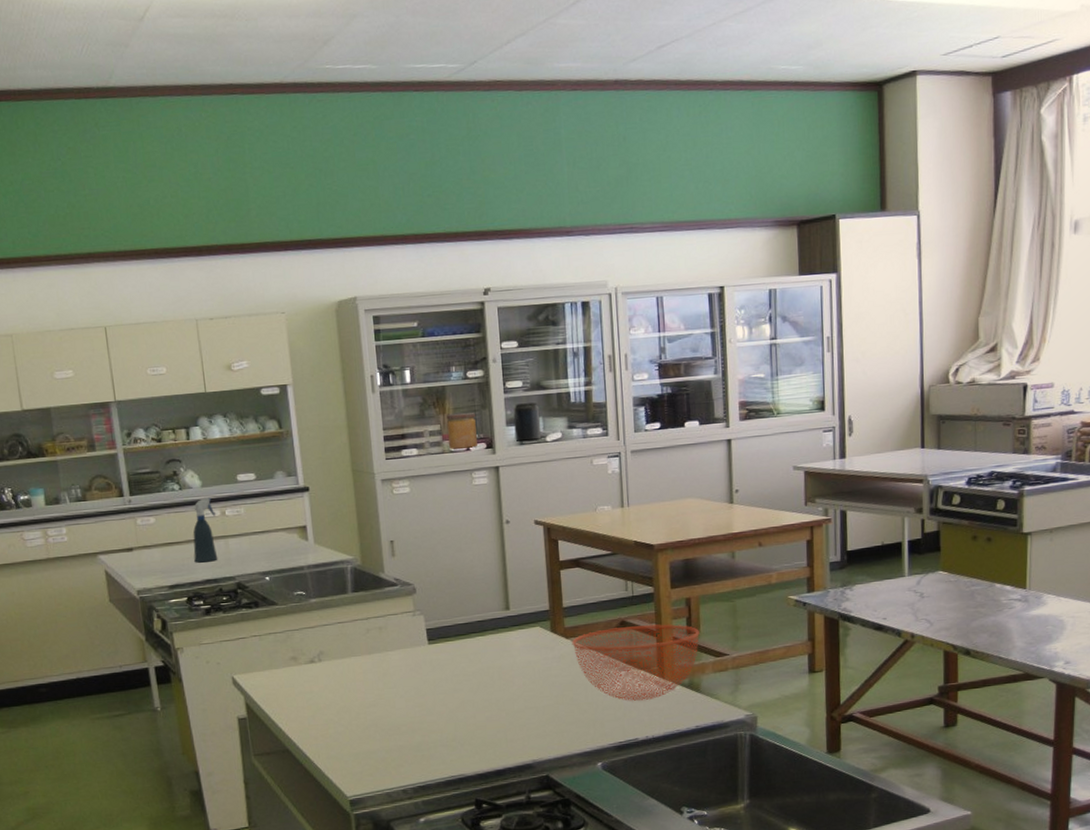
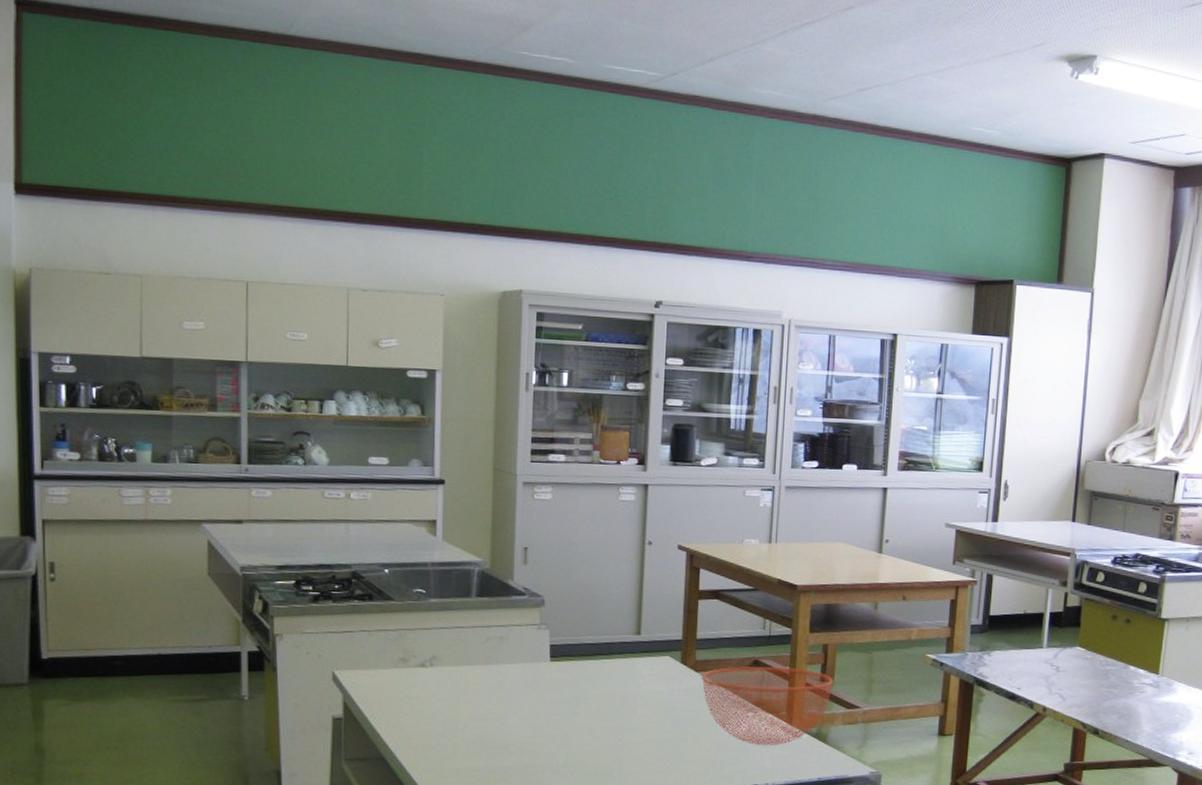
spray bottle: present [191,497,218,563] -> none [309,477,340,546]

